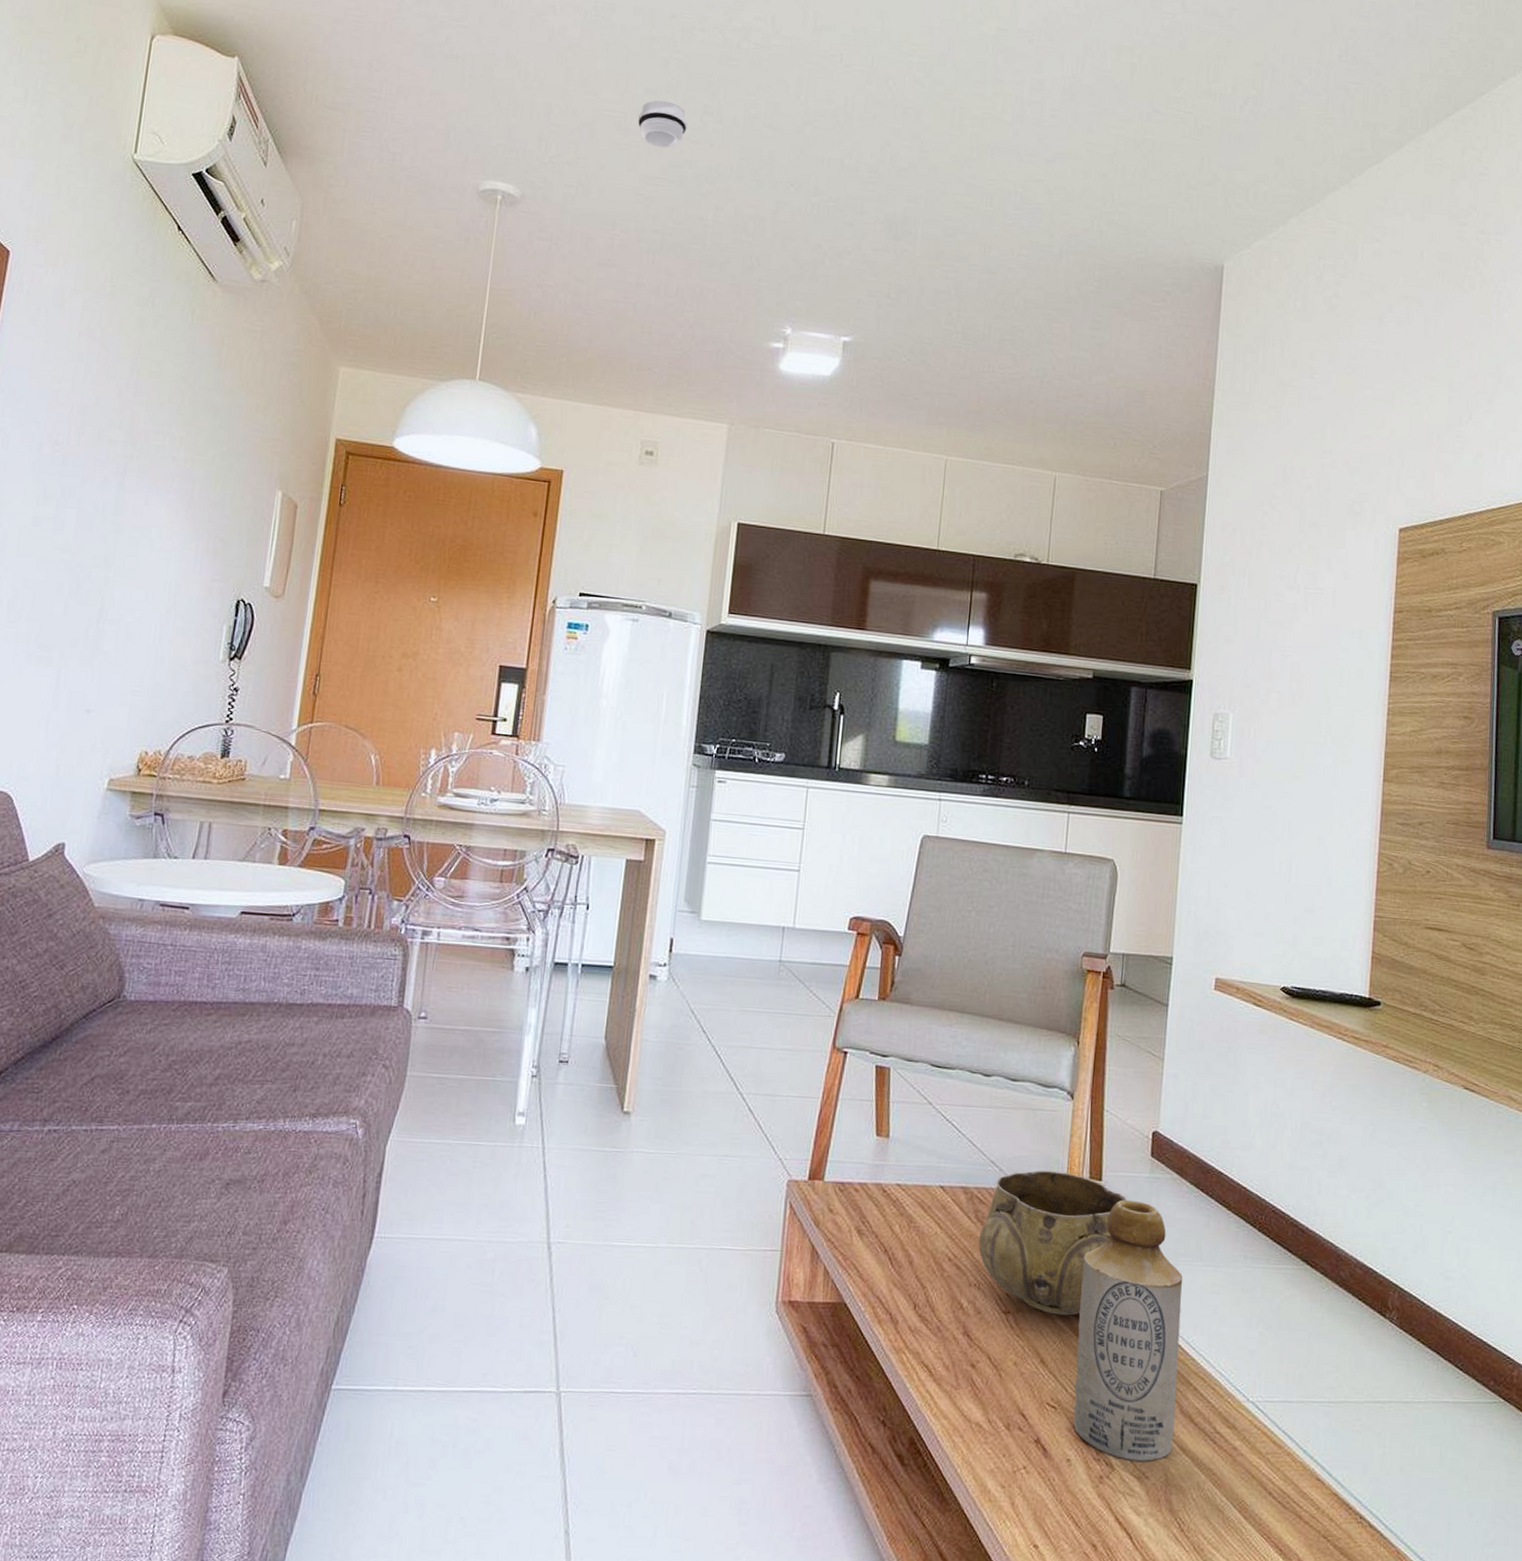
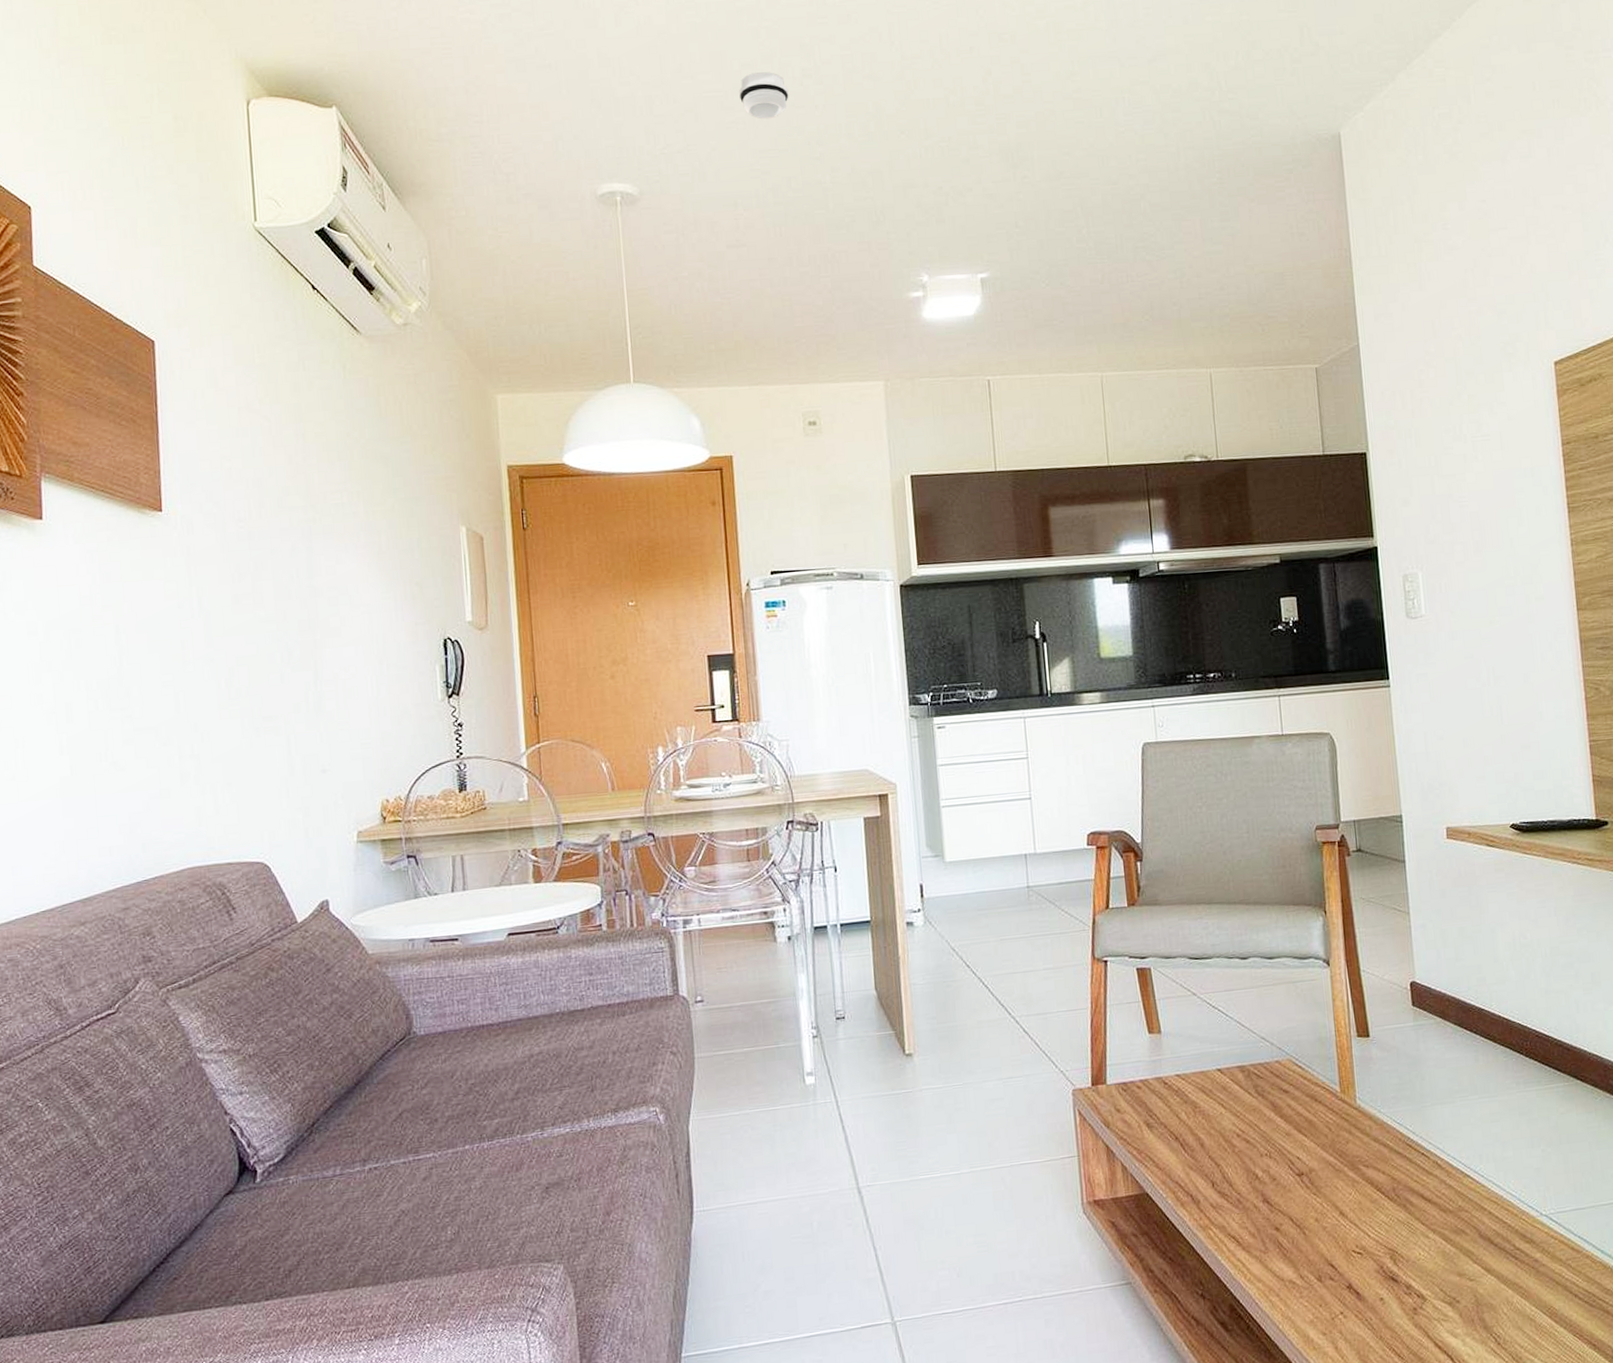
decorative bowl: present [978,1170,1127,1316] -> none [1262,1035,1396,1169]
bottle: present [1073,1199,1183,1461] -> none [1364,1049,1477,1289]

